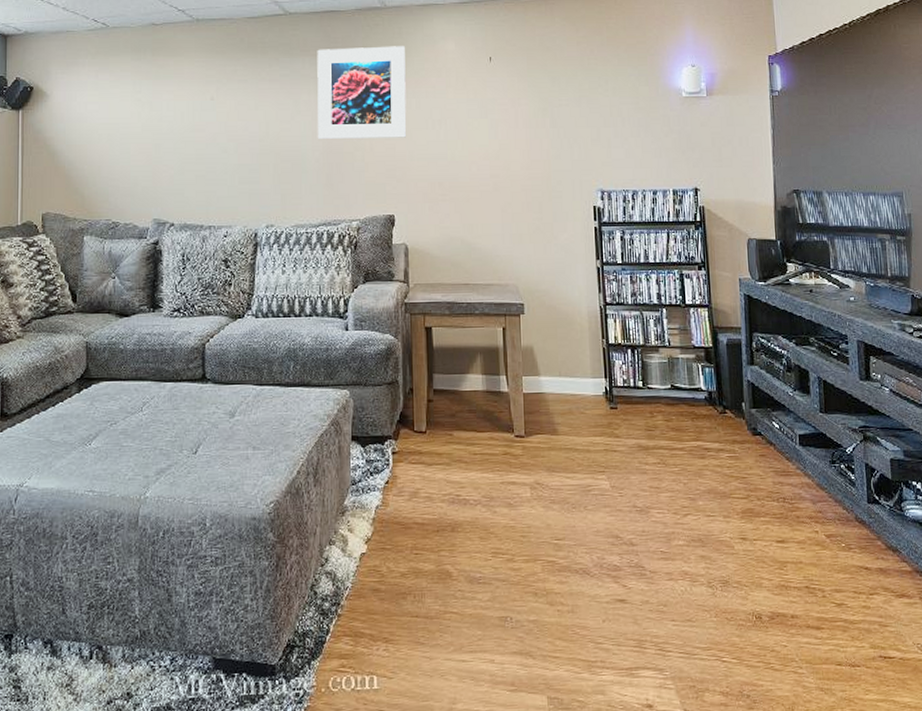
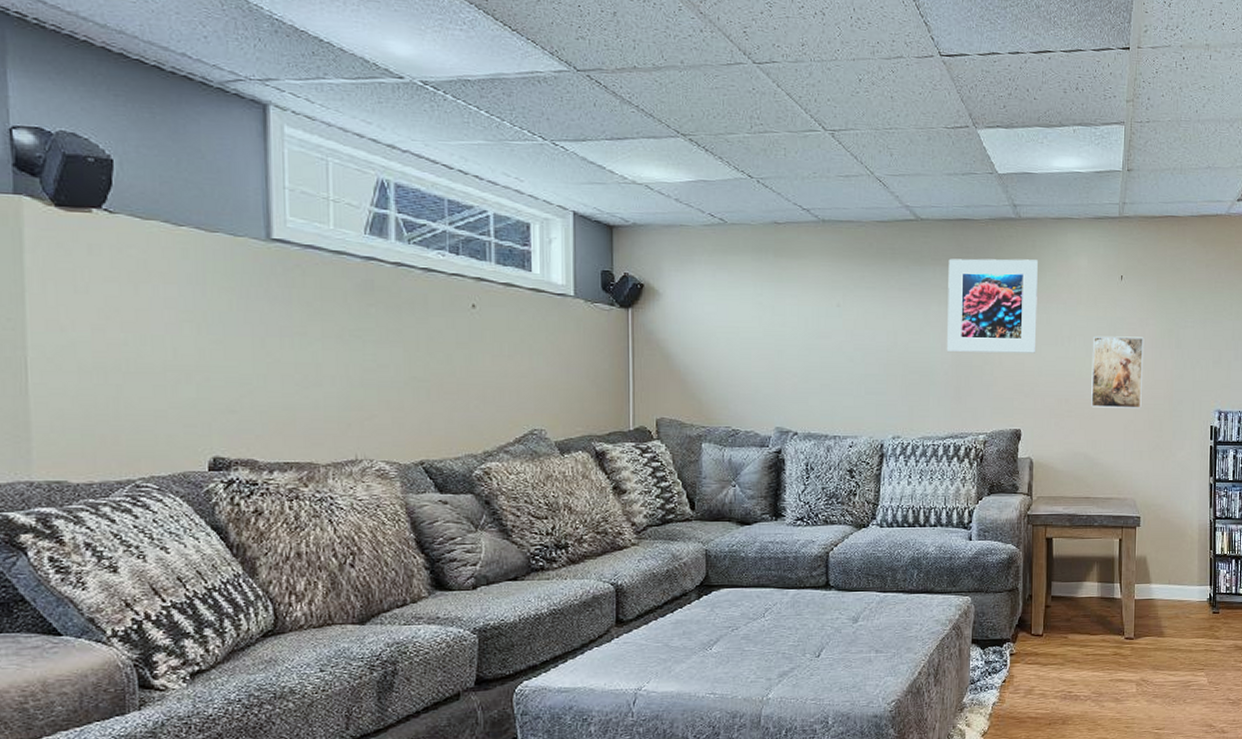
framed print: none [464,117,519,191] -> present [1091,336,1144,408]

